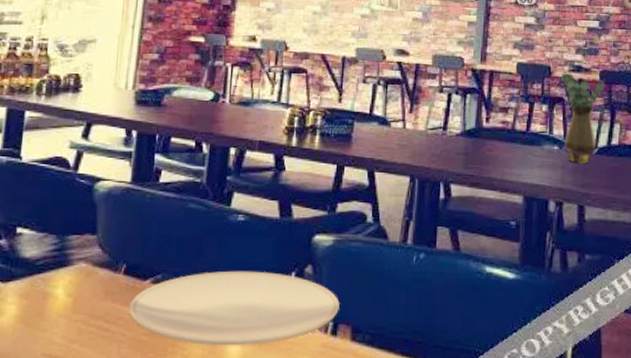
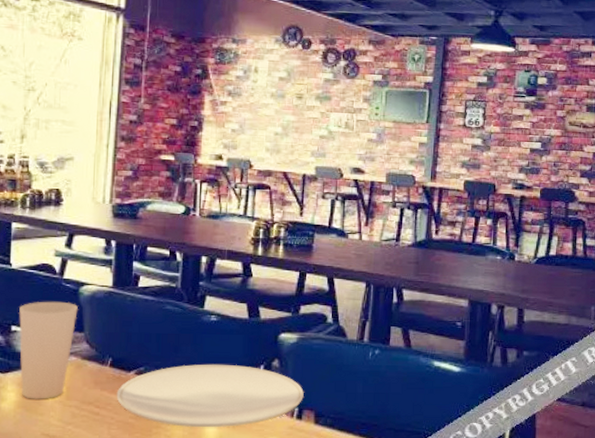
cup: none [22,199,92,313] -> present [19,301,78,399]
vase: present [560,67,605,164] -> none [504,184,545,272]

